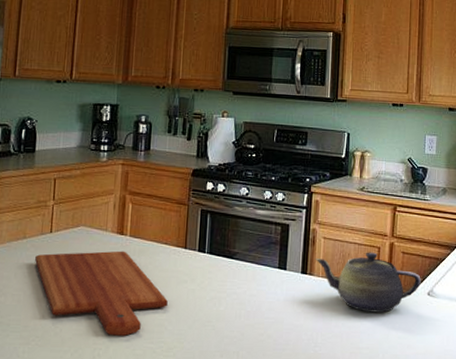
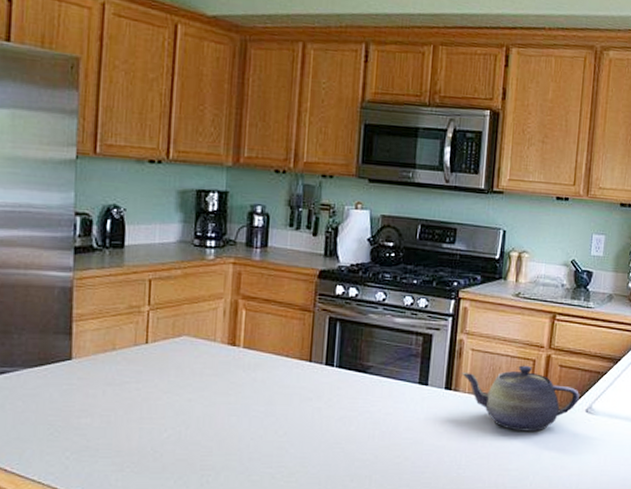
cutting board: present [35,250,168,336] -> none [128,364,289,460]

